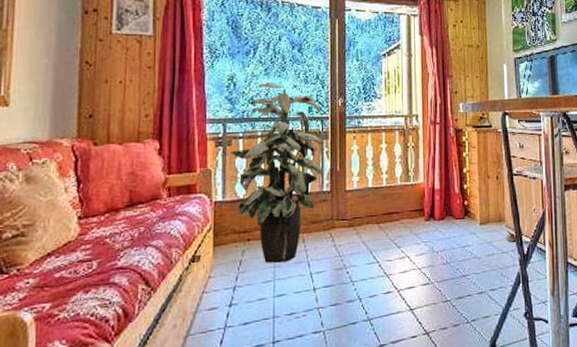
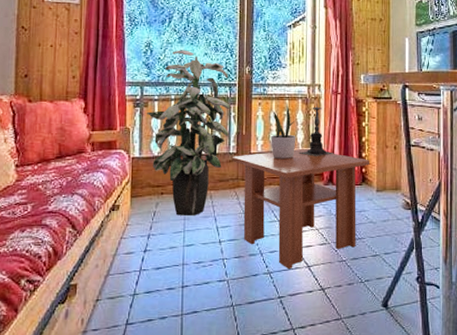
coffee table: none [325,182,473,315] -> present [232,148,370,270]
potted plant: none [367,135,394,196] -> present [271,103,296,160]
candle holder: none [397,132,435,191] -> present [298,101,334,156]

